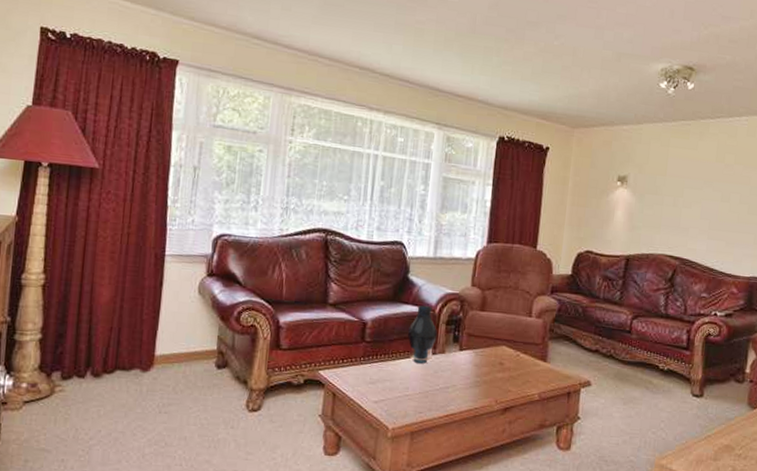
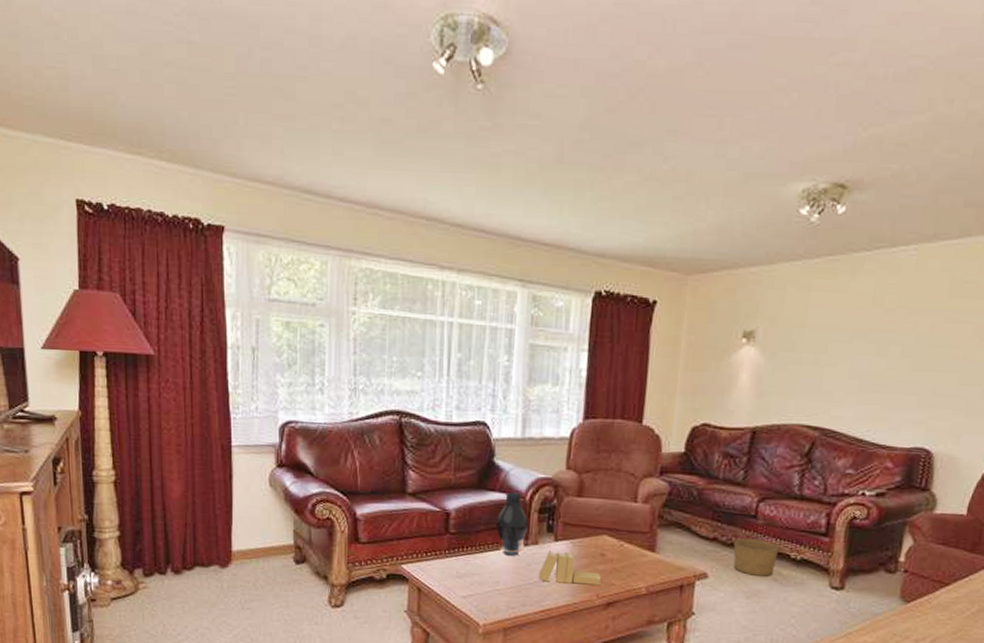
books: none [444,359,500,392] -> present [539,550,602,586]
basket: none [612,350,650,385] -> present [733,538,779,576]

